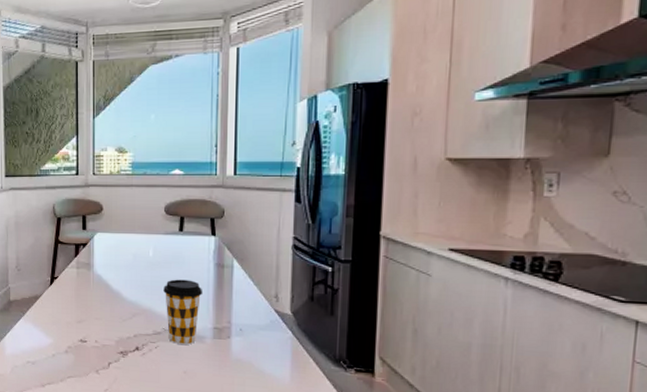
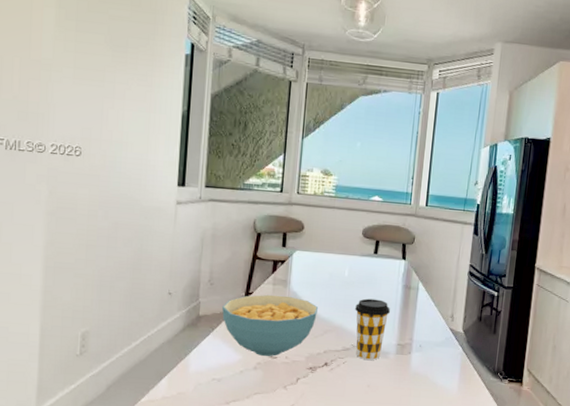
cereal bowl: none [31,278,125,340] -> present [222,294,319,356]

